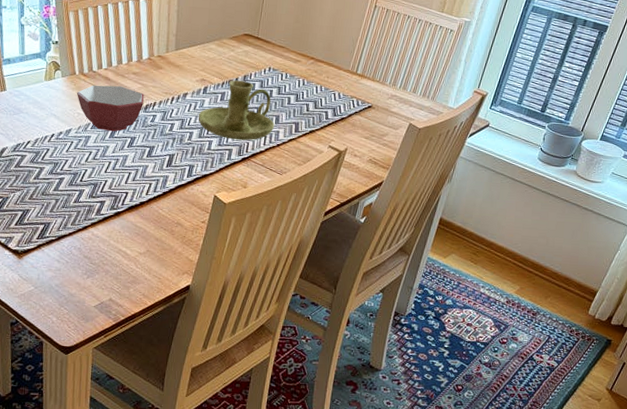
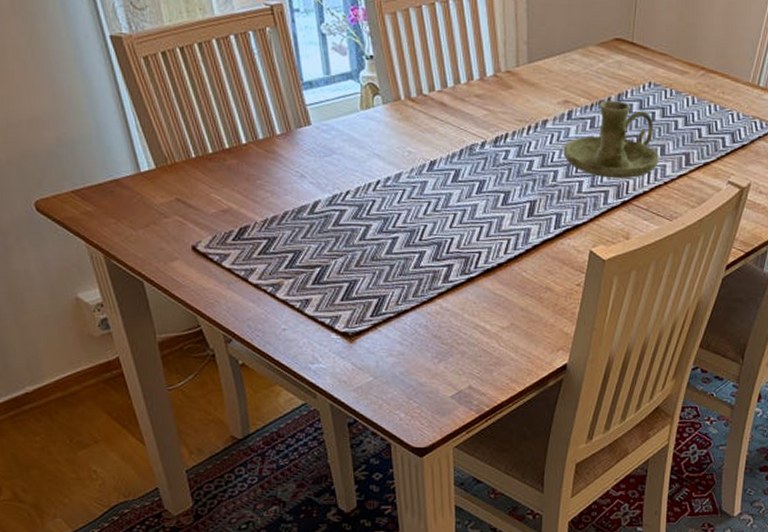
bowl: present [76,85,144,132] -> none [404,113,492,174]

